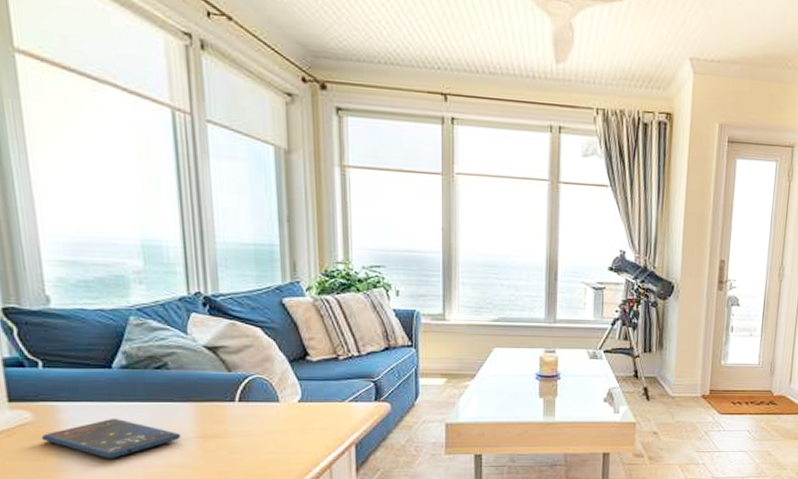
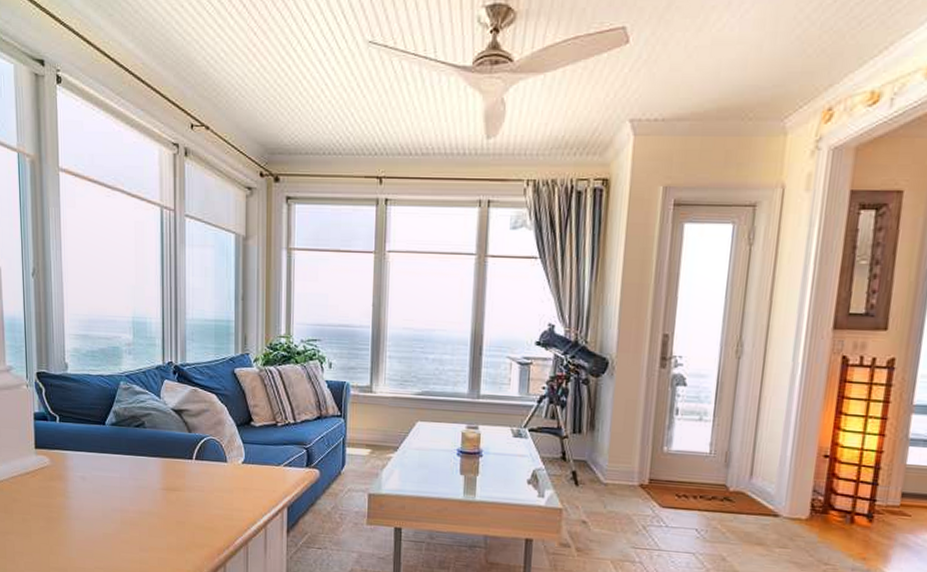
smartphone: present [41,418,182,460] -> none [54,467,151,502]

